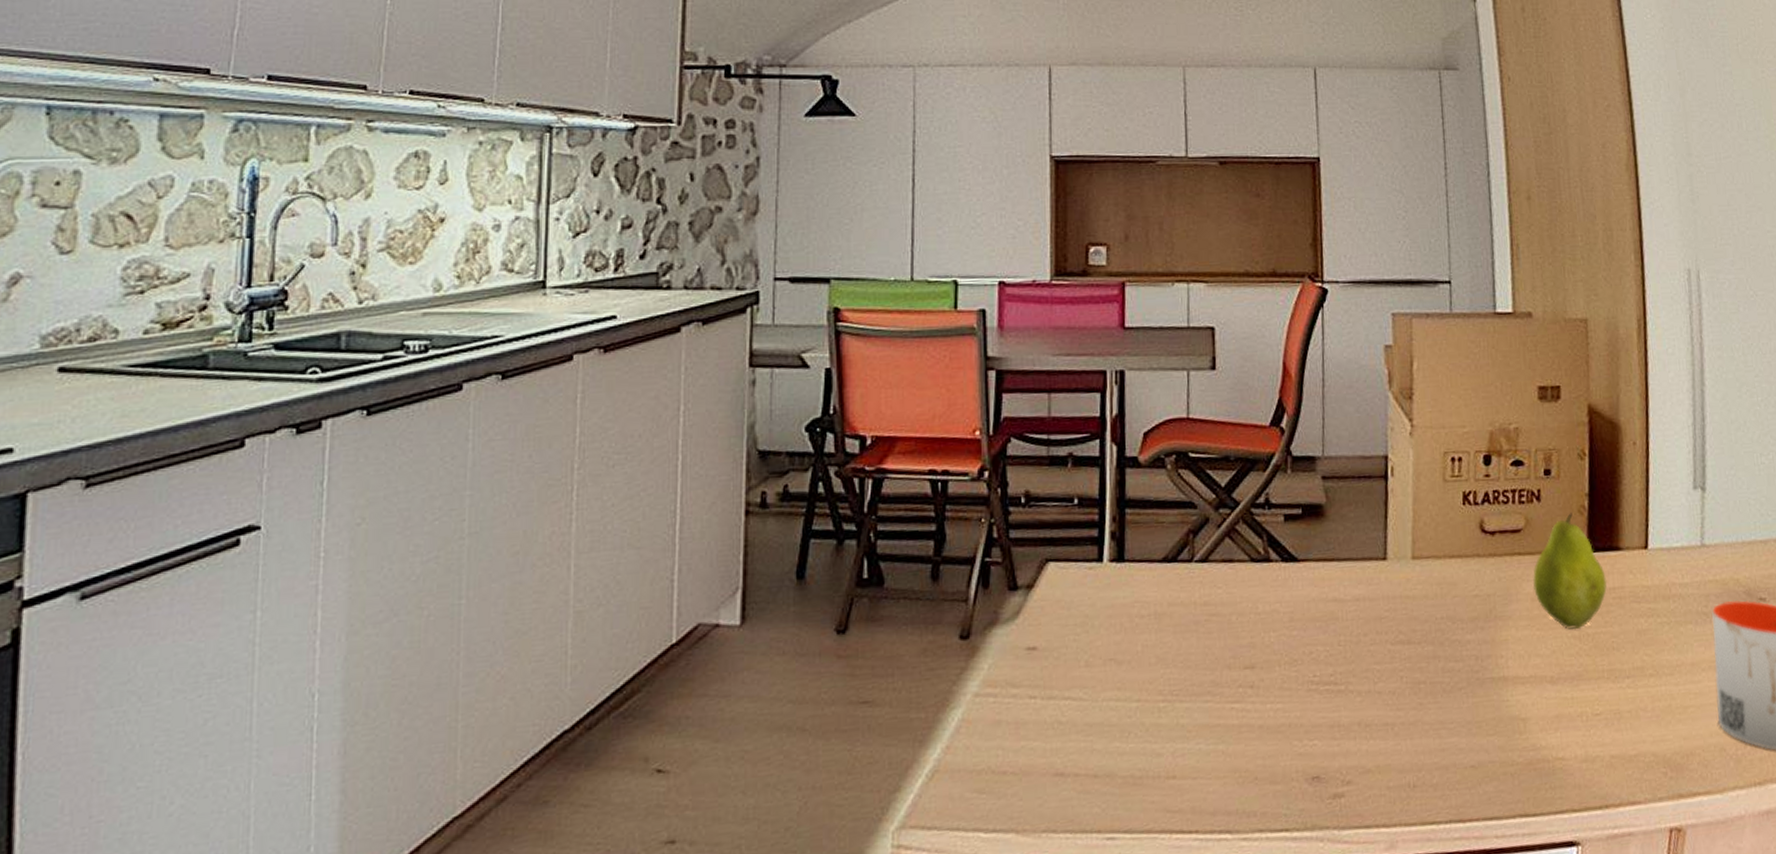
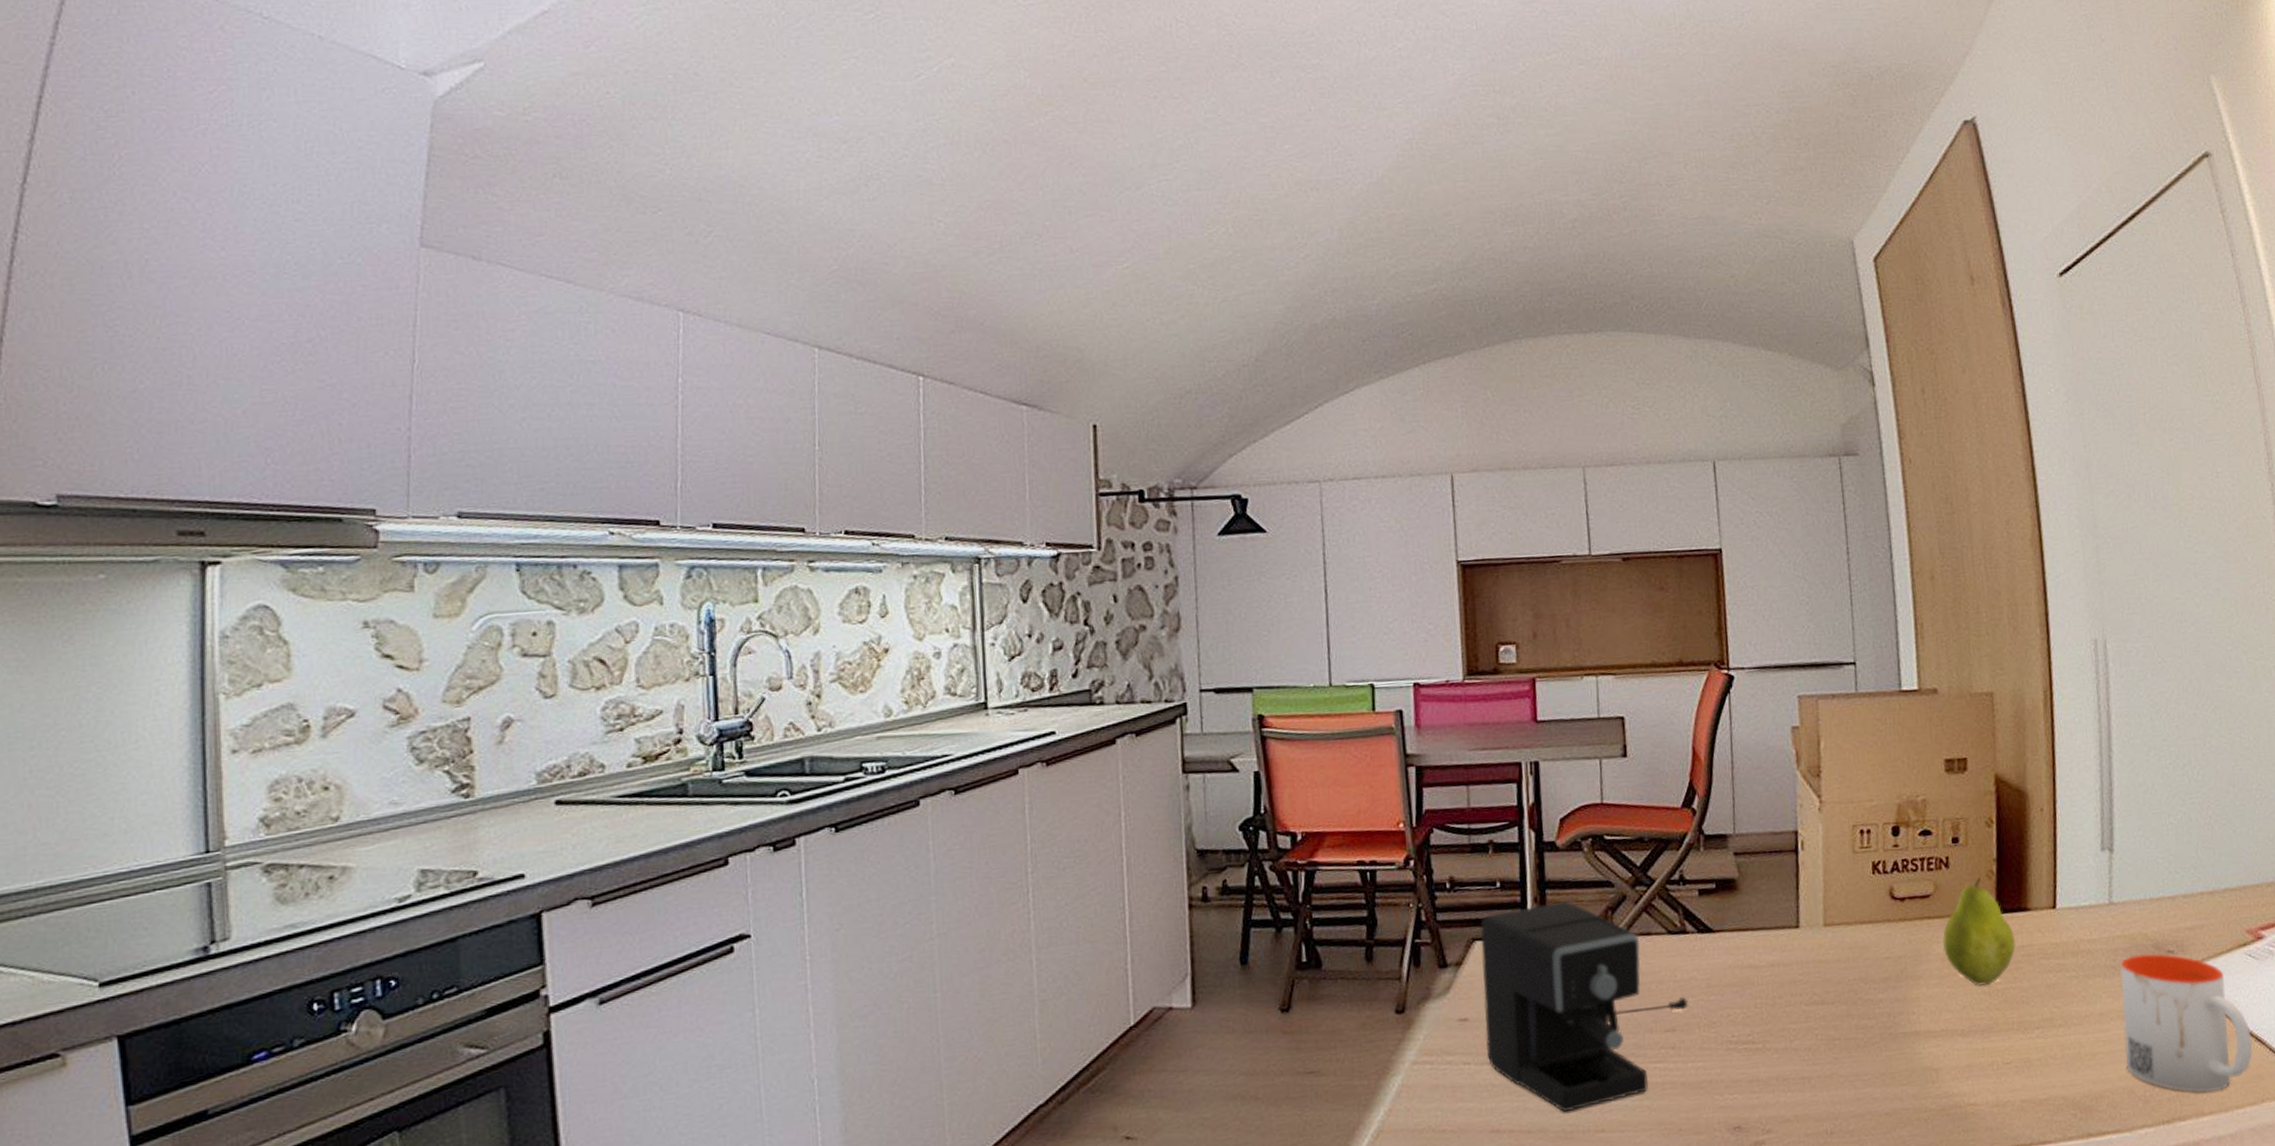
coffee maker: none [1054,522,1269,754] -> present [1480,901,1688,1112]

